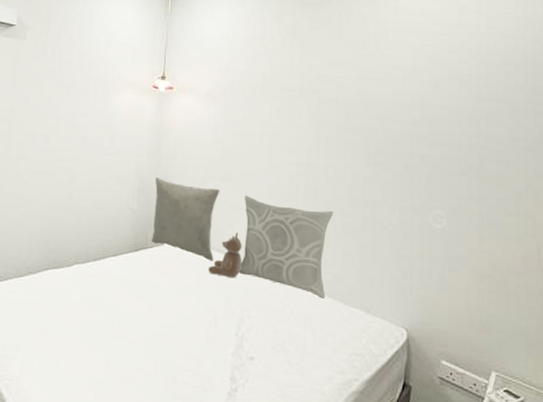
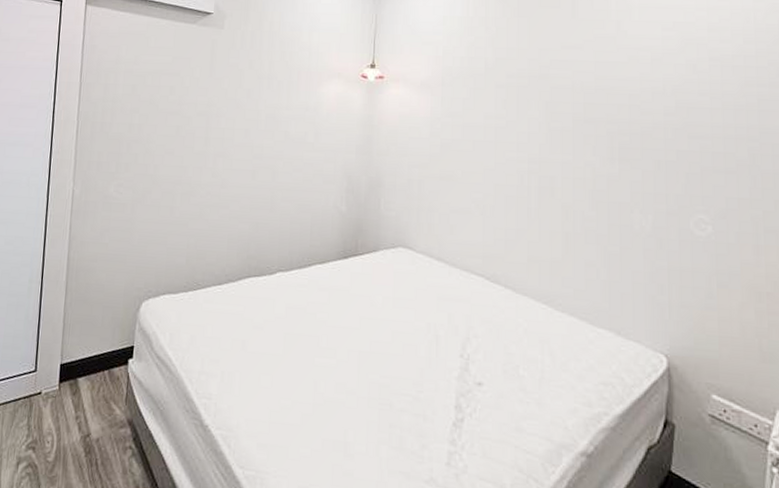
pillow: present [151,177,220,261] -> none [362,176,439,271]
teddy bear: present [209,232,242,278] -> none [428,238,467,291]
pillow: present [238,196,334,300] -> none [462,197,573,318]

